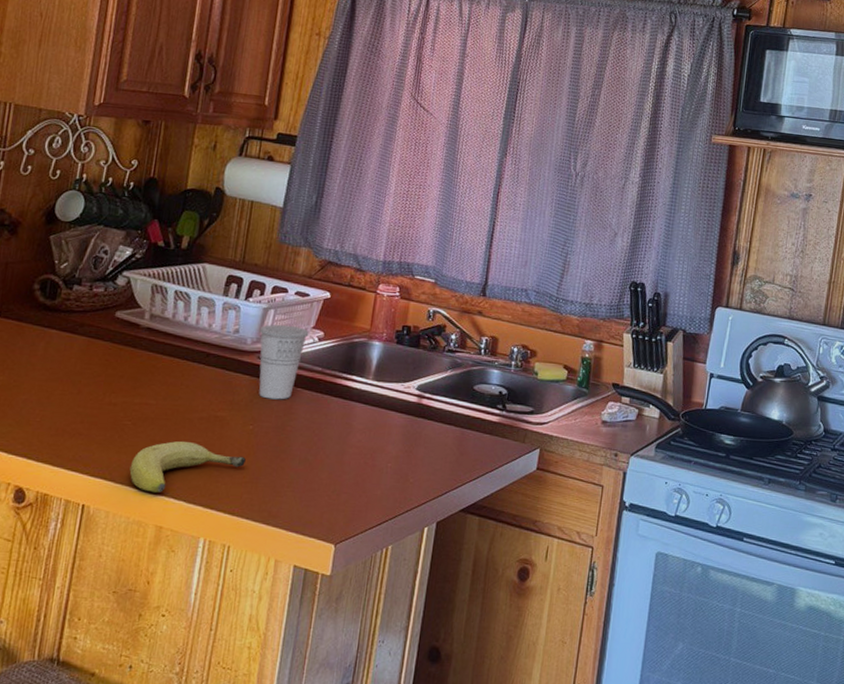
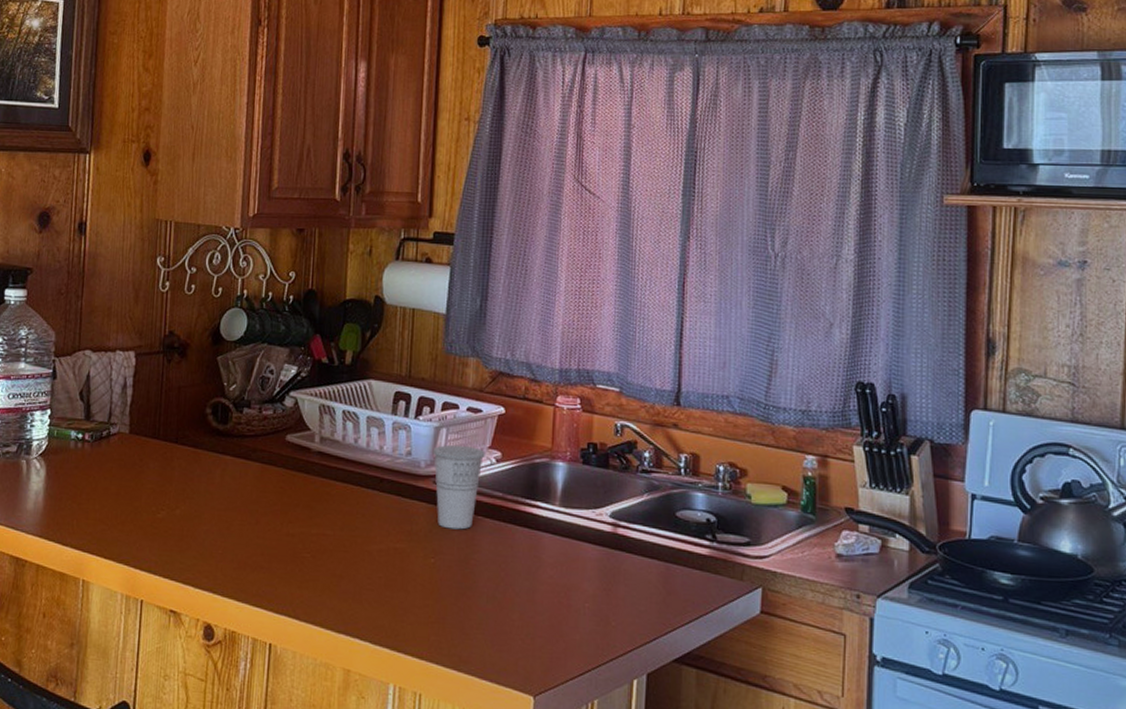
fruit: present [129,441,246,493] -> none [312,576,430,633]

